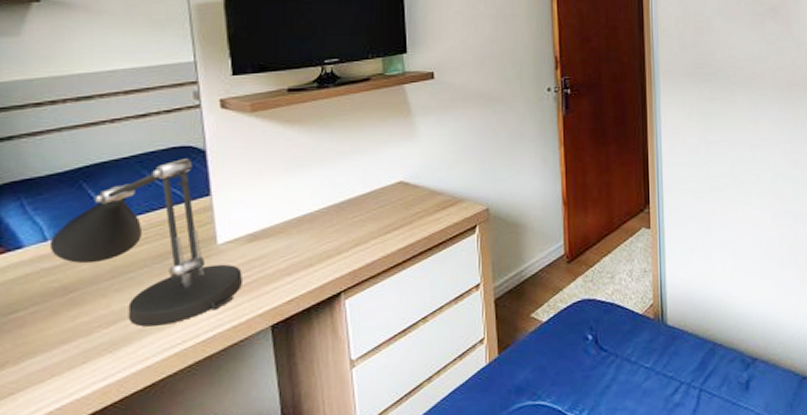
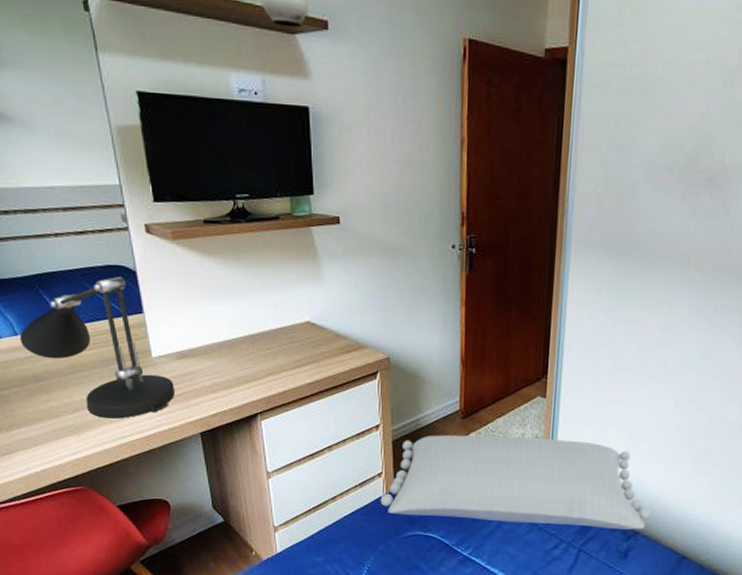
pillow: none [482,268,767,386] -> present [380,434,652,530]

